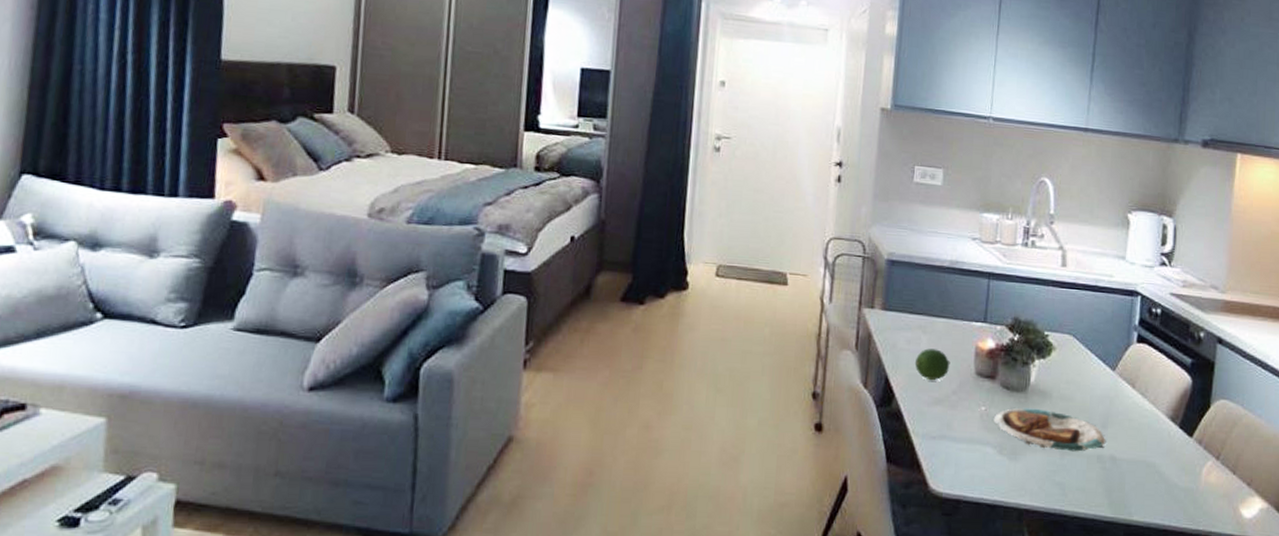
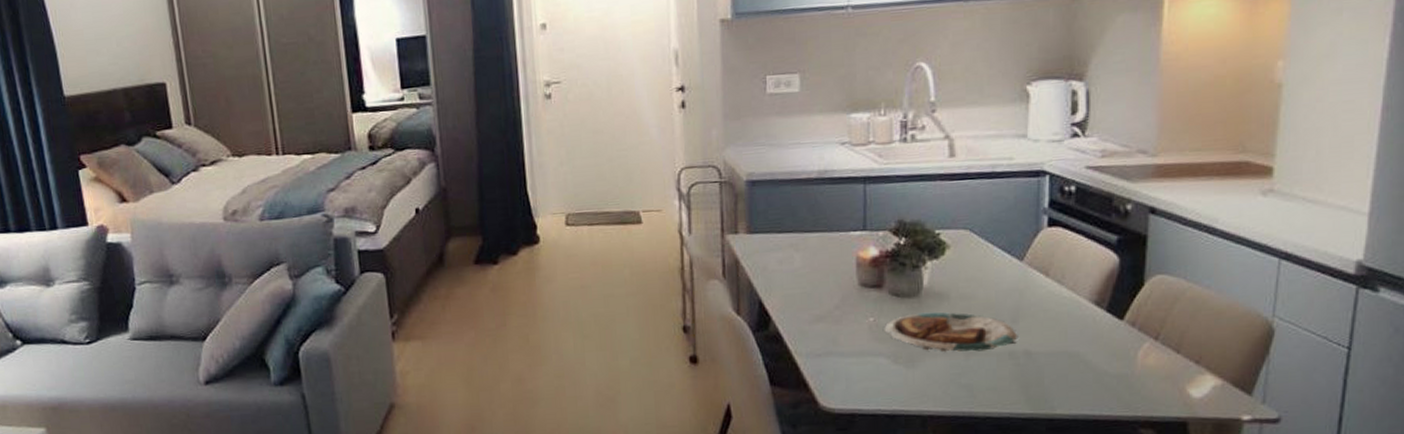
fruit: present [914,348,950,381] -> none [789,265,830,299]

